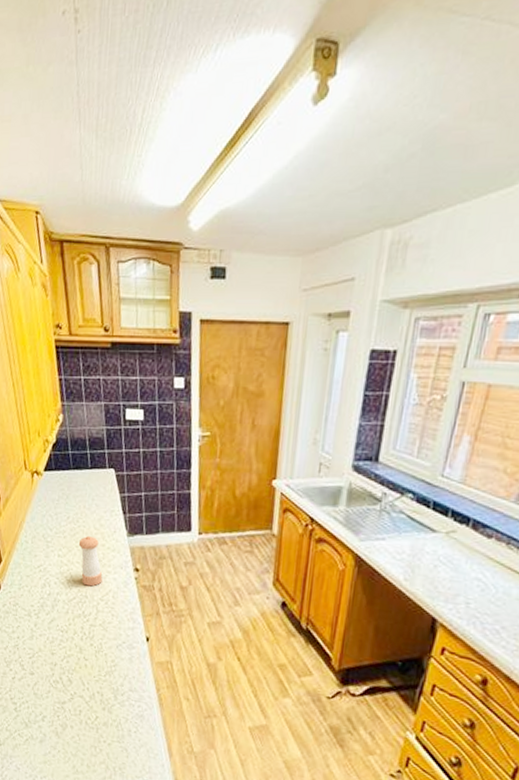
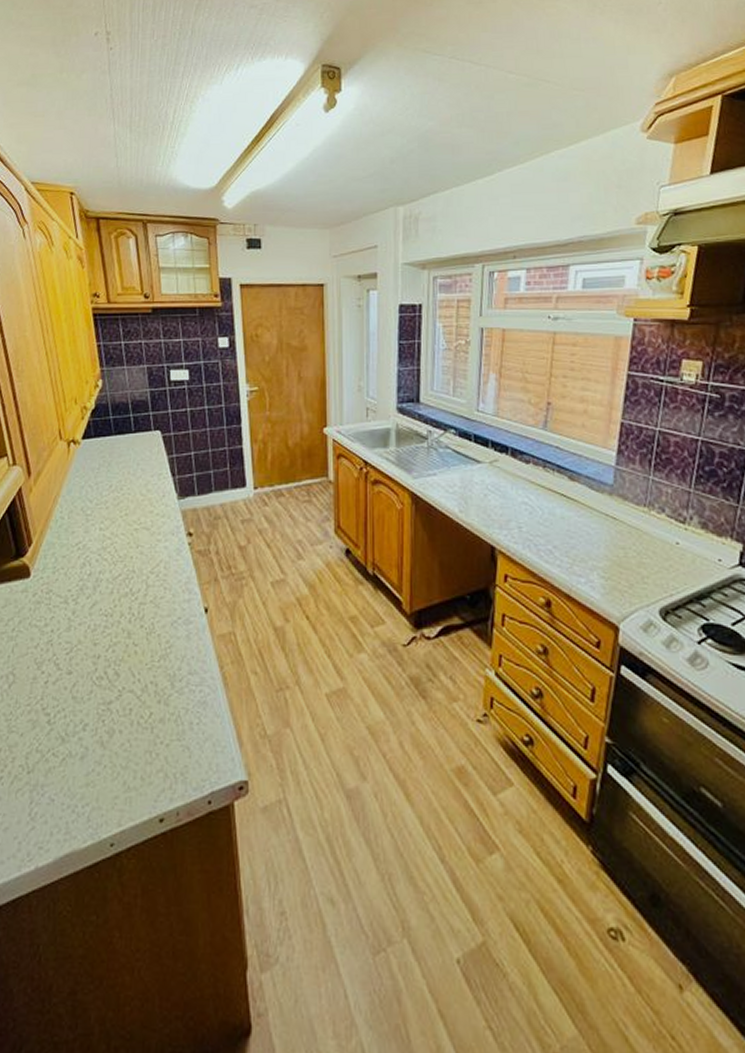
pepper shaker: present [78,535,103,587] -> none [123,503,152,559]

